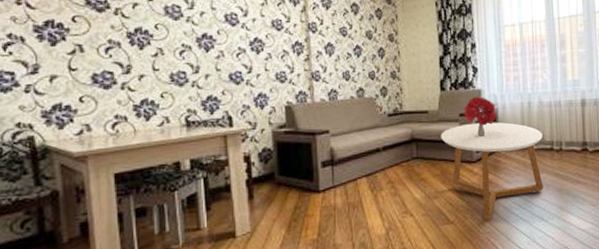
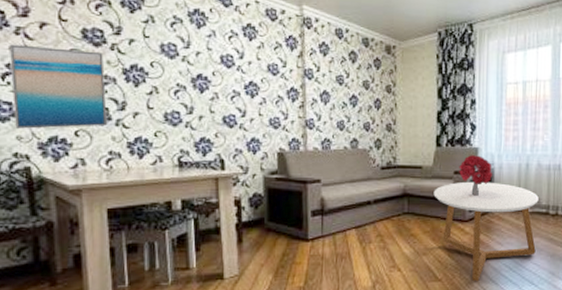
wall art: none [10,14,112,98] -> present [9,44,107,129]

